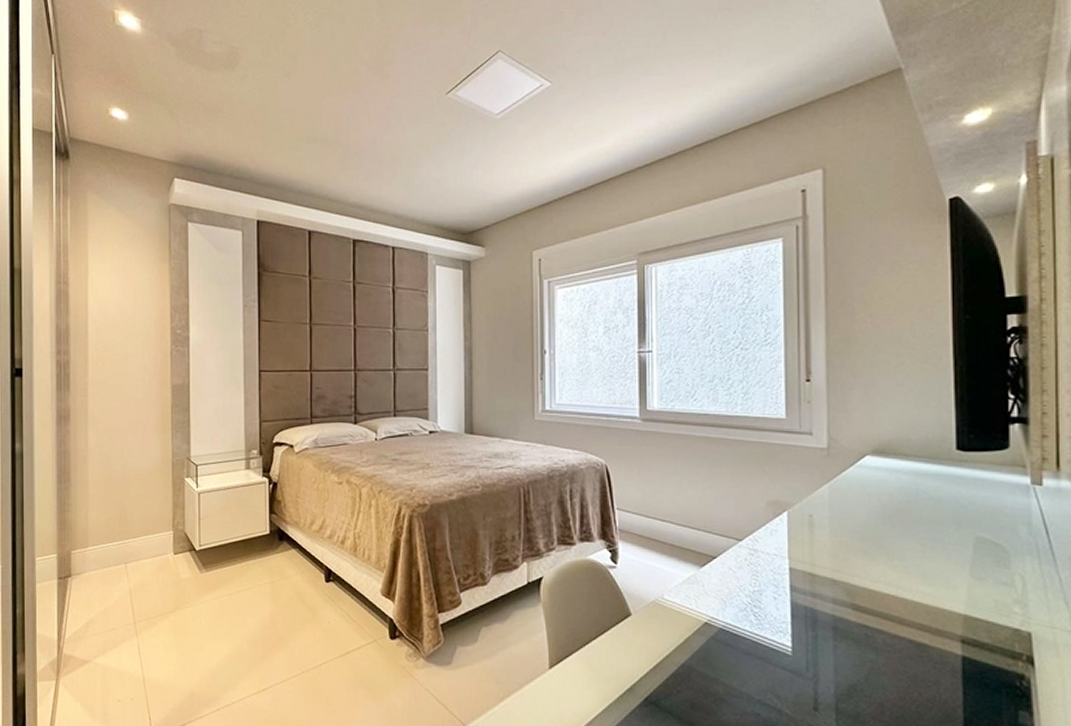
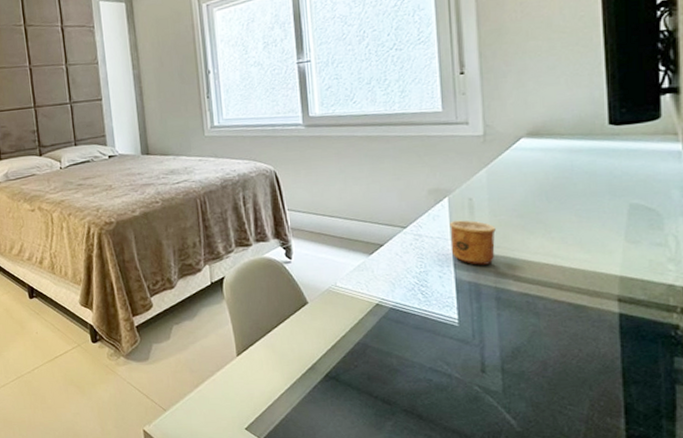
cup: none [787,537,836,589] -> present [449,220,496,265]

